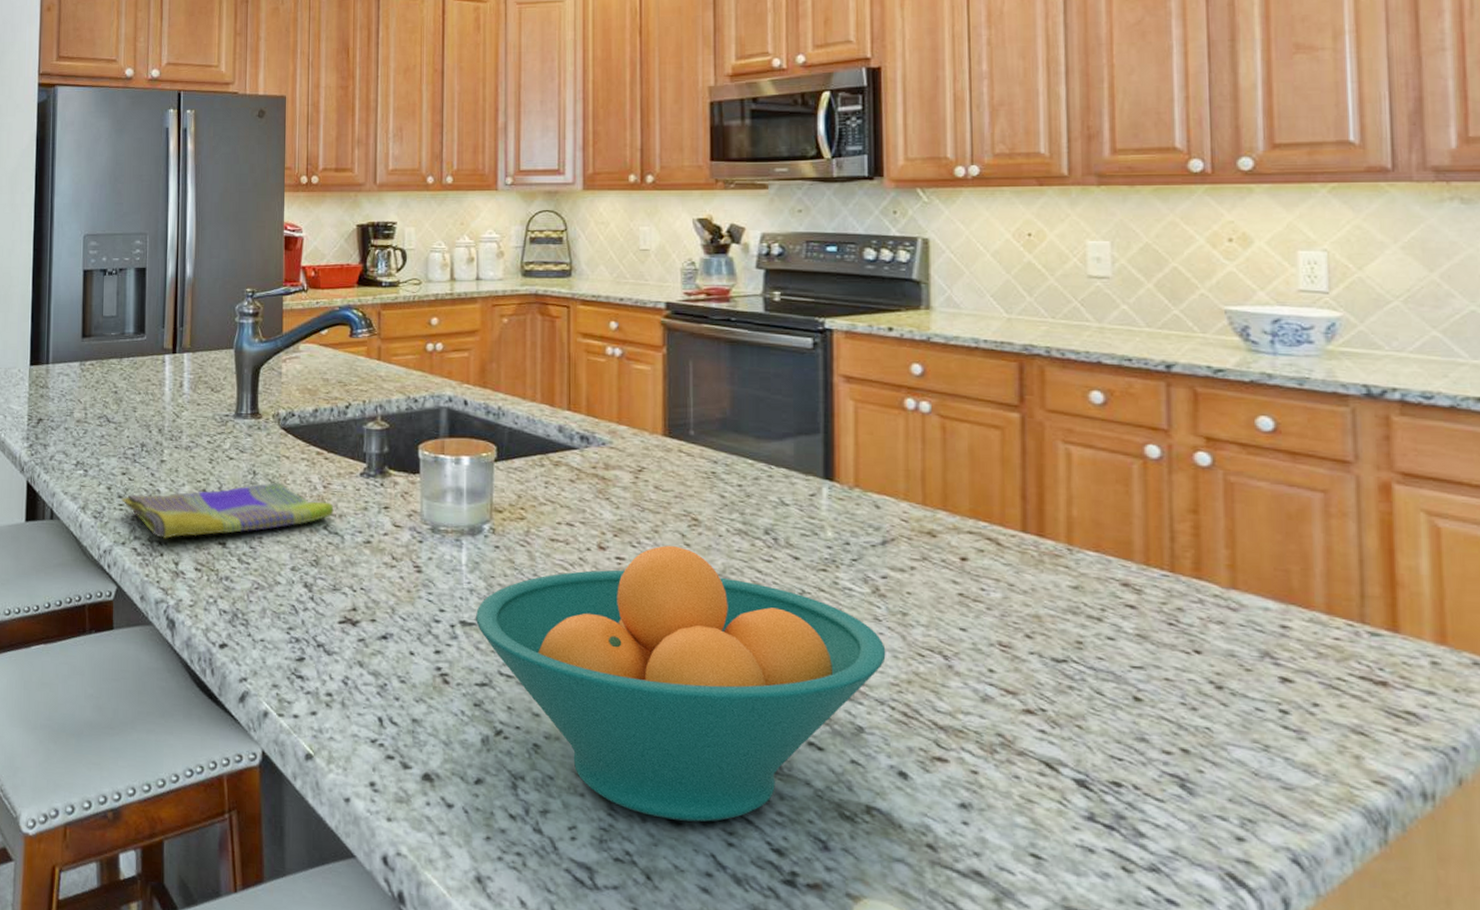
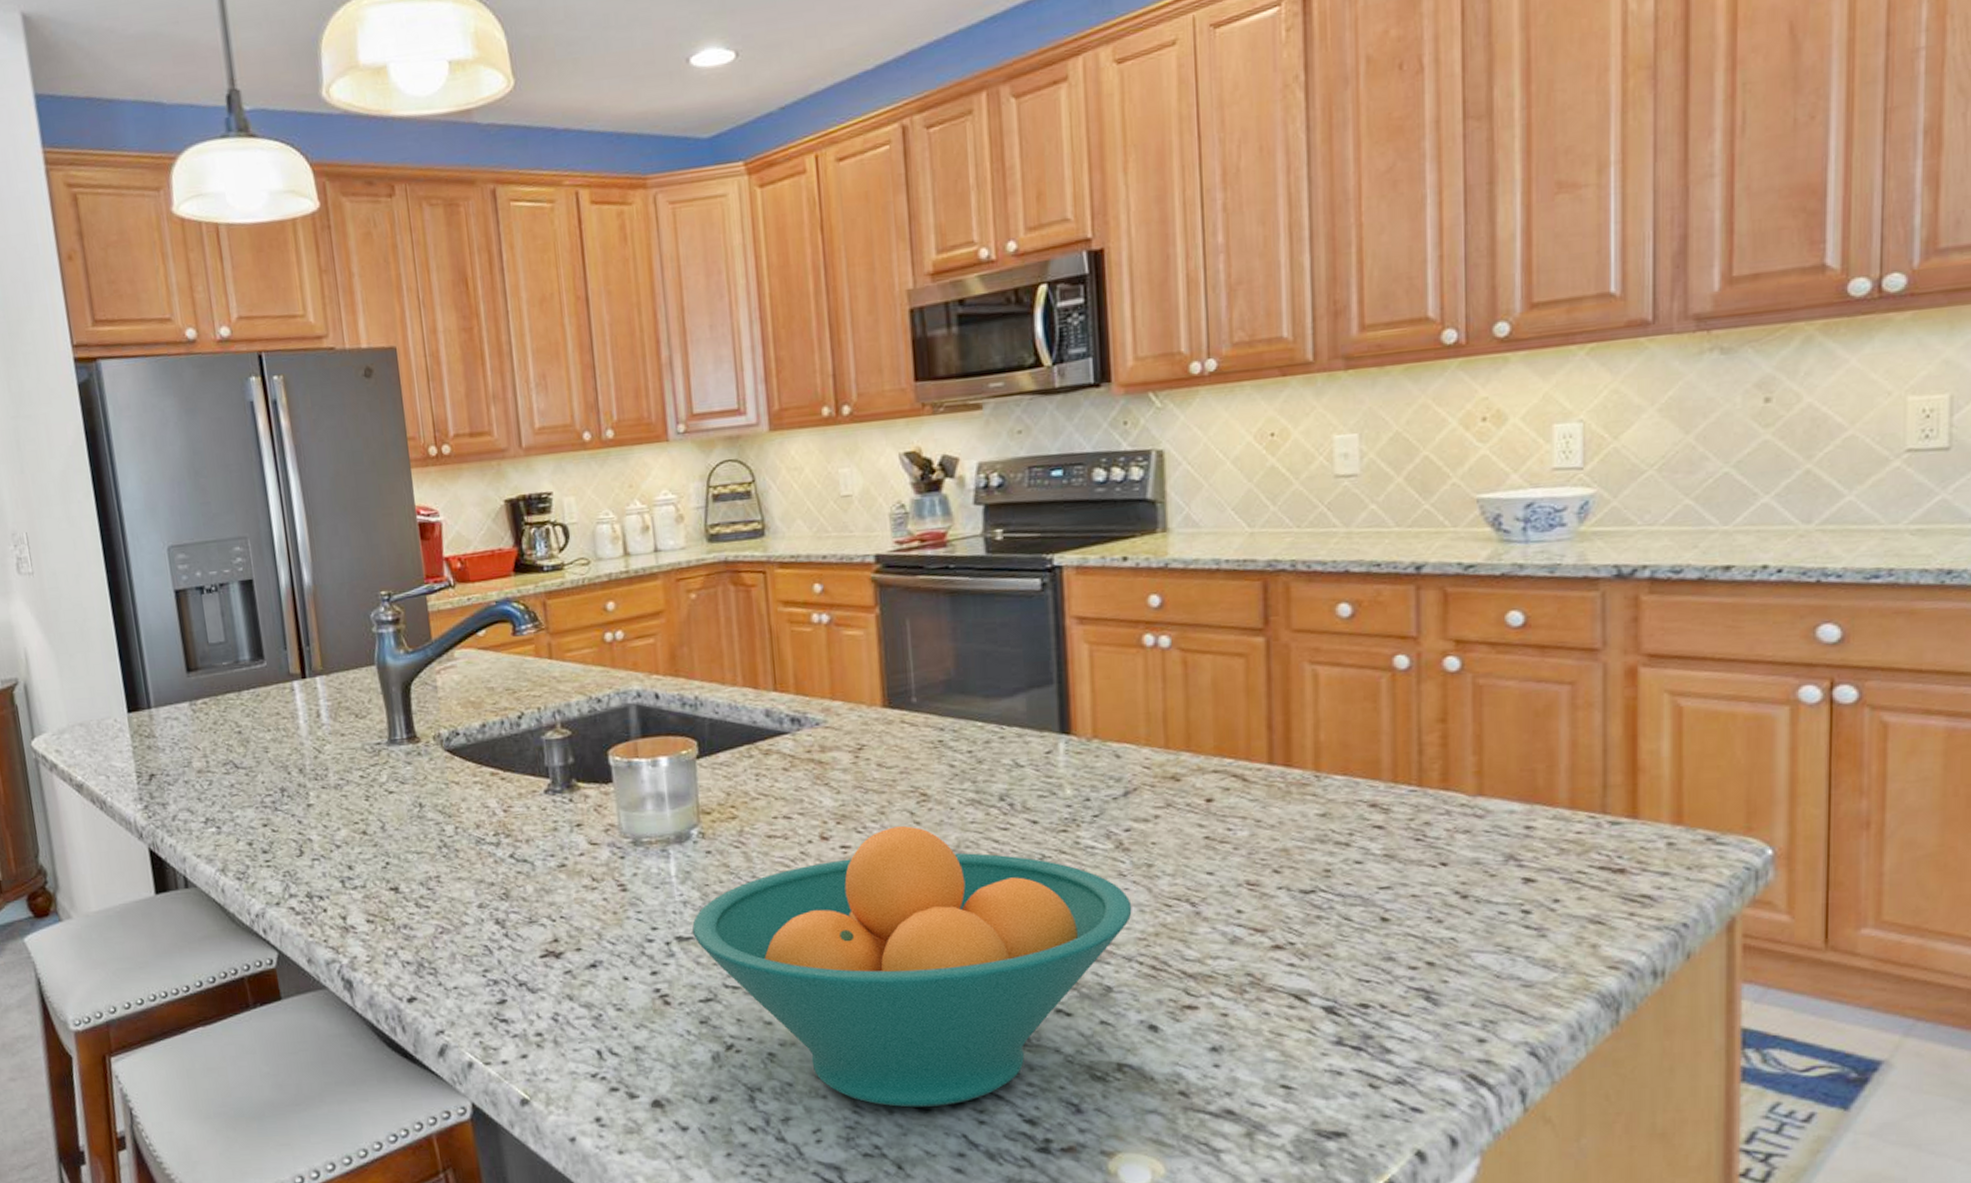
dish towel: present [121,483,334,540] -> none [267,813,519,893]

